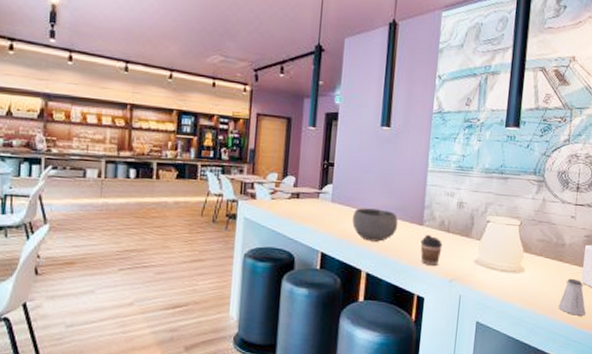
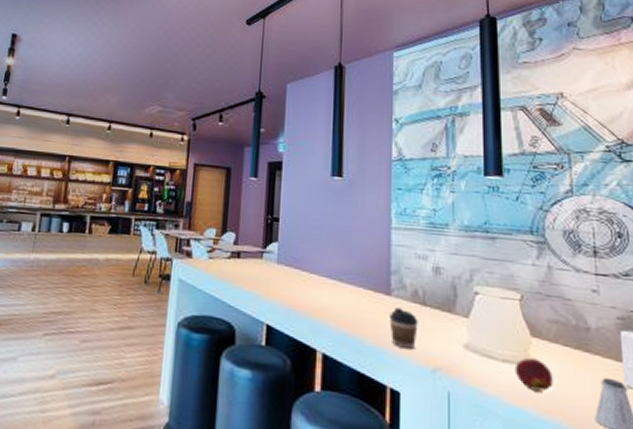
bowl: present [352,208,399,242] -> none [303,271,359,314]
apple: none [508,267,535,291] -> present [514,357,553,392]

